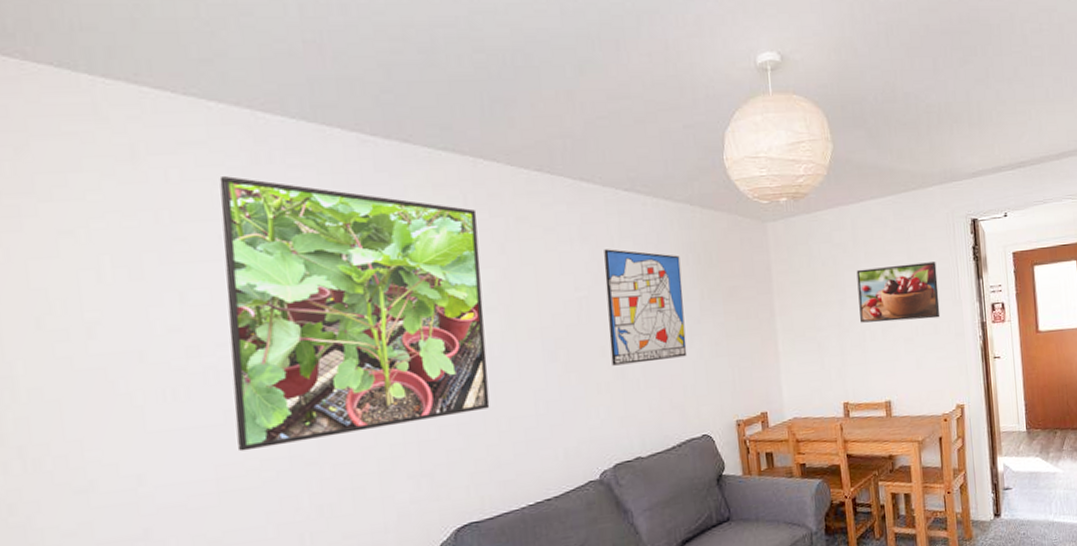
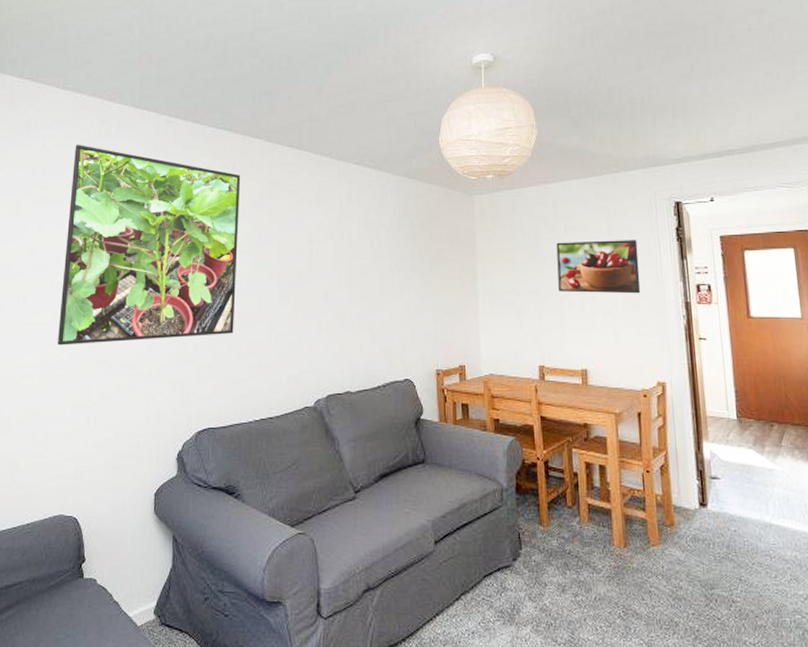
wall art: present [604,249,687,366] -> none [332,211,397,309]

